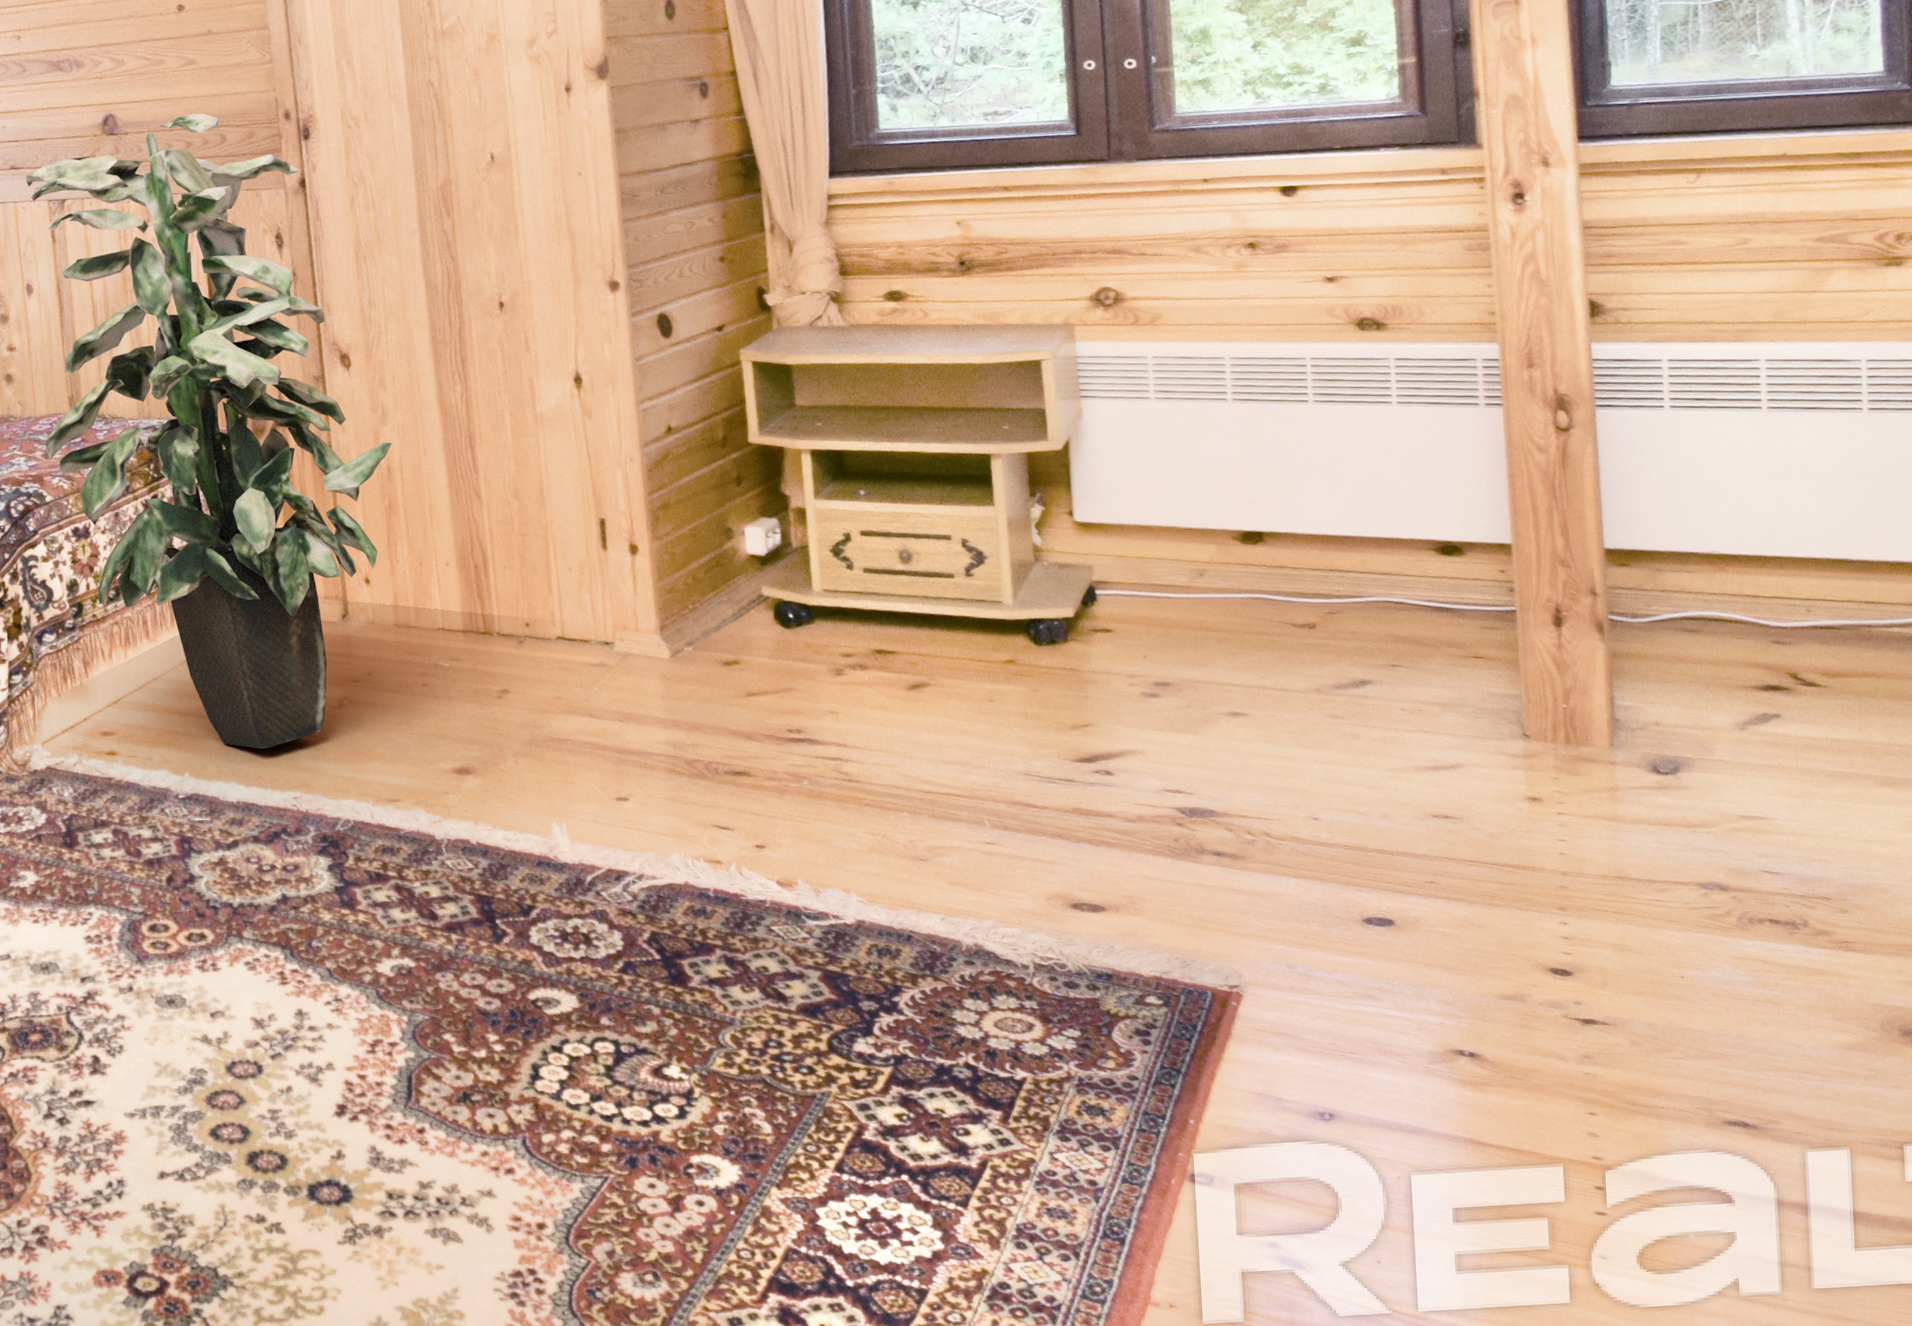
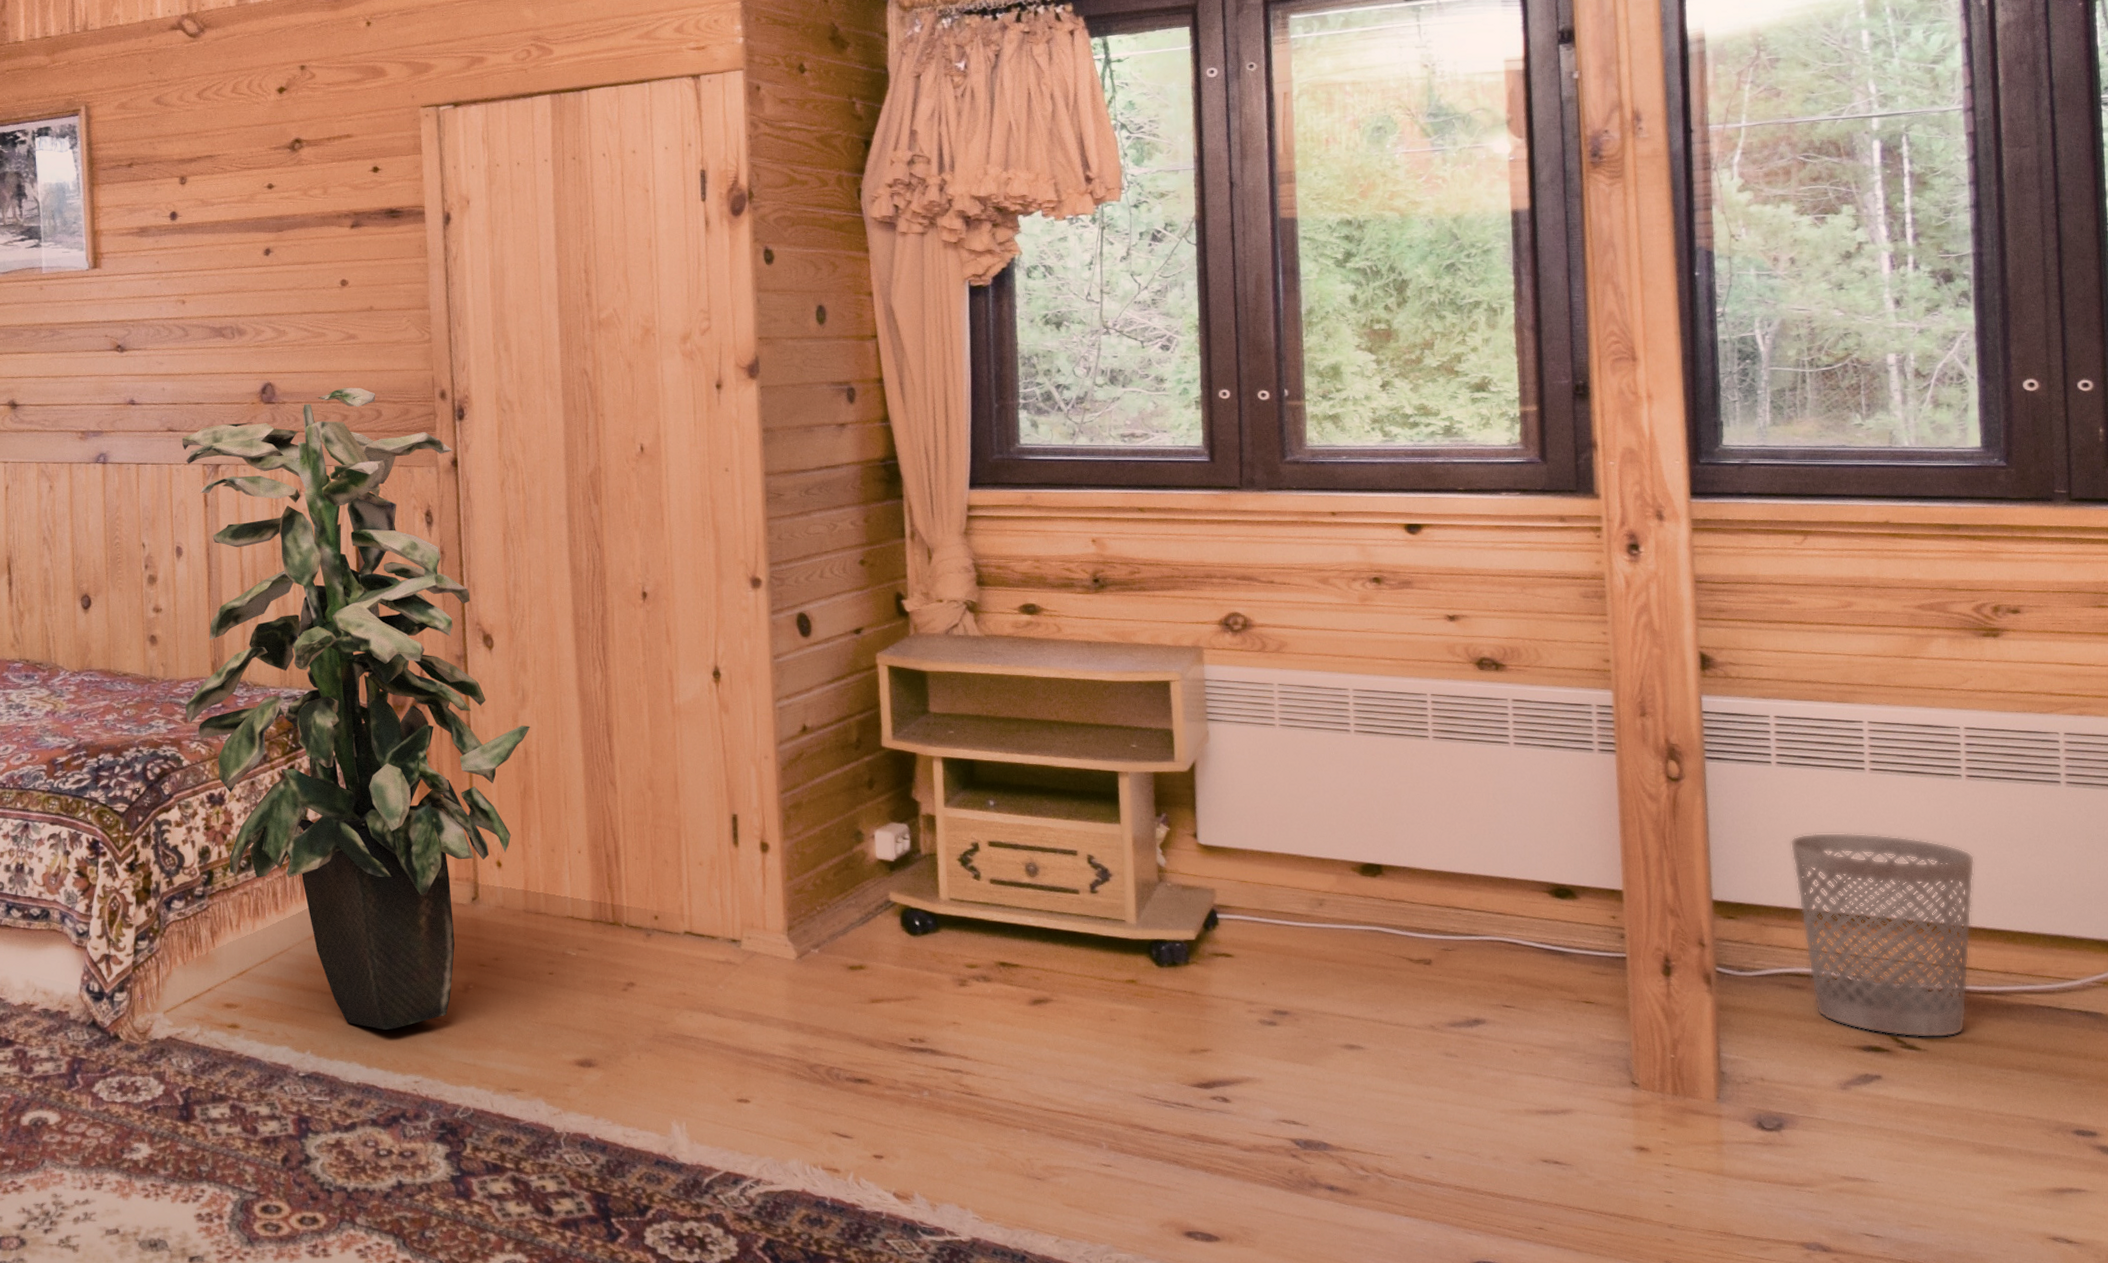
wastebasket: none [1684,472,1878,675] -> present [1790,832,1975,1038]

